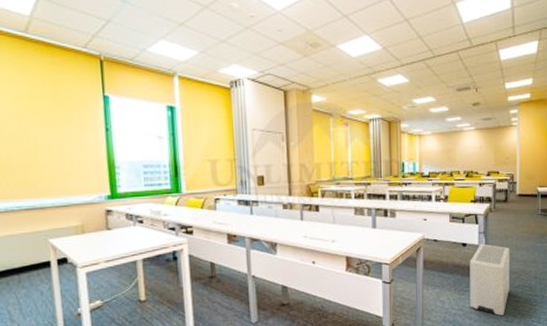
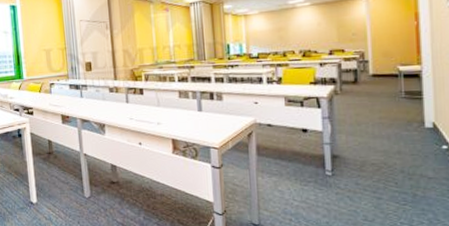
air purifier: present [469,243,510,316] -> none [312,130,367,214]

